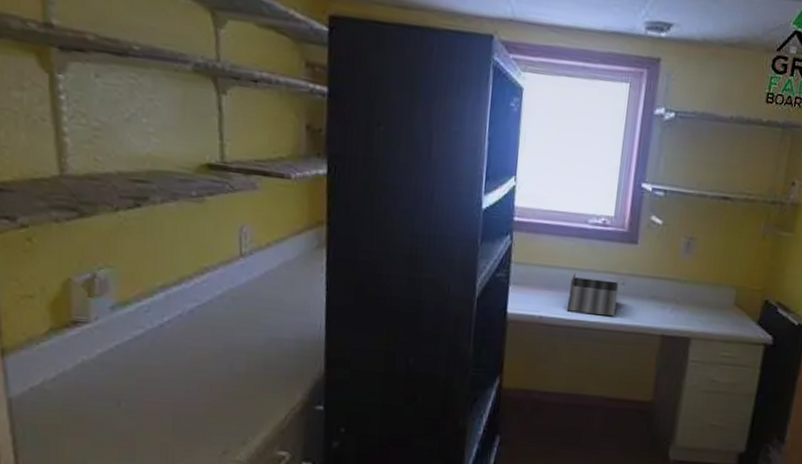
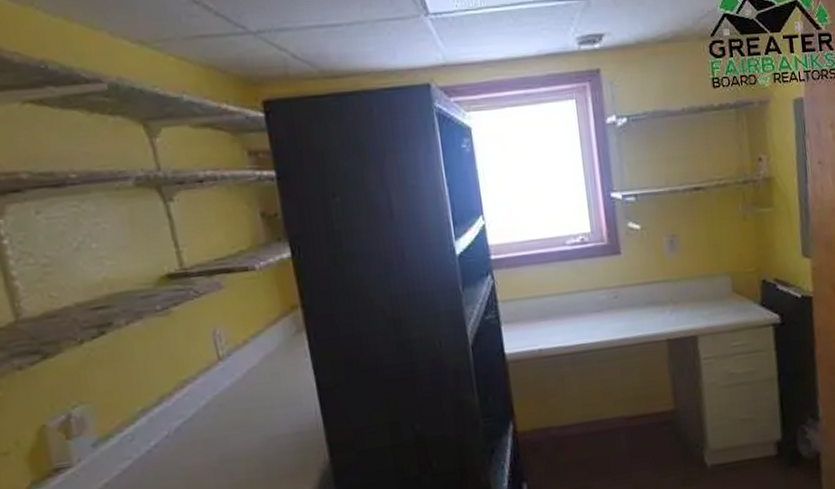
desk organizer: present [566,273,620,317] -> none [562,294,615,338]

